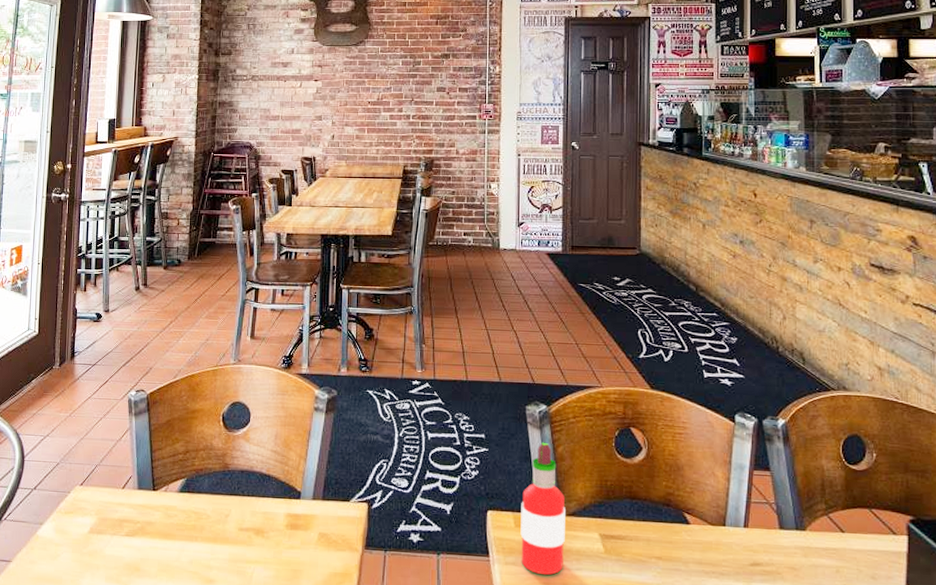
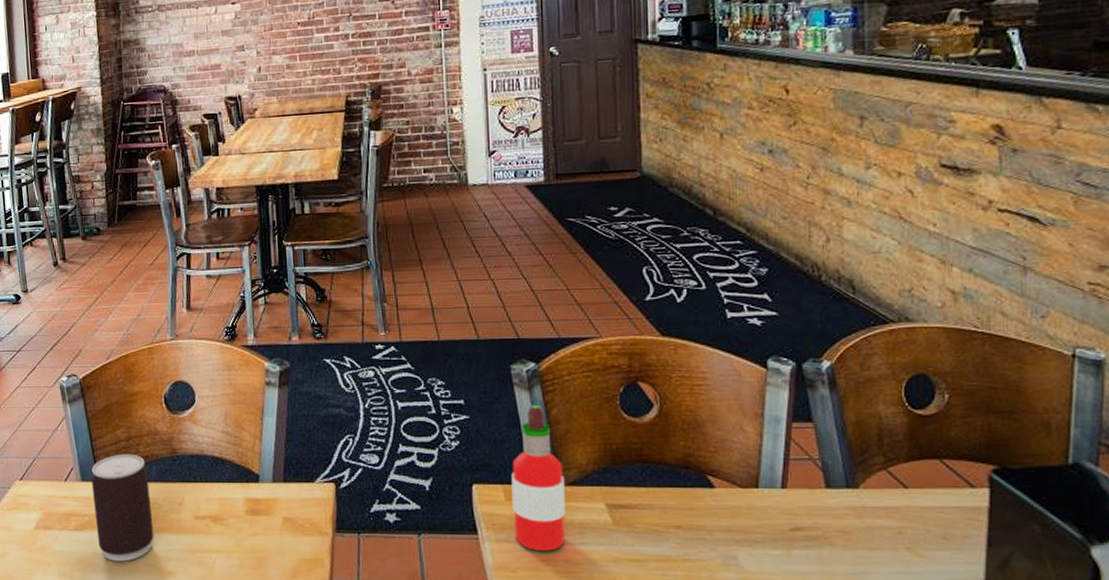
beverage can: none [146,466,201,568] -> present [91,454,154,562]

